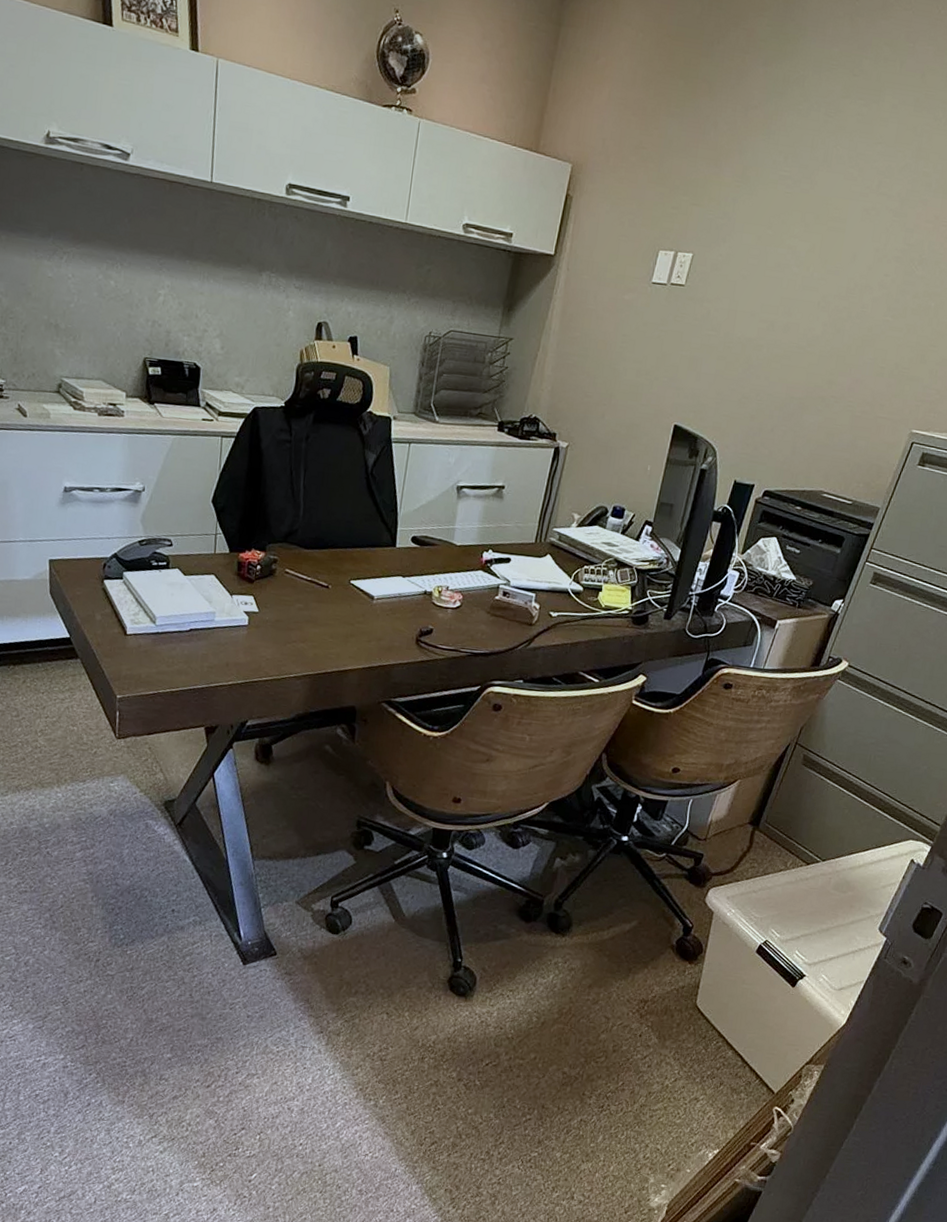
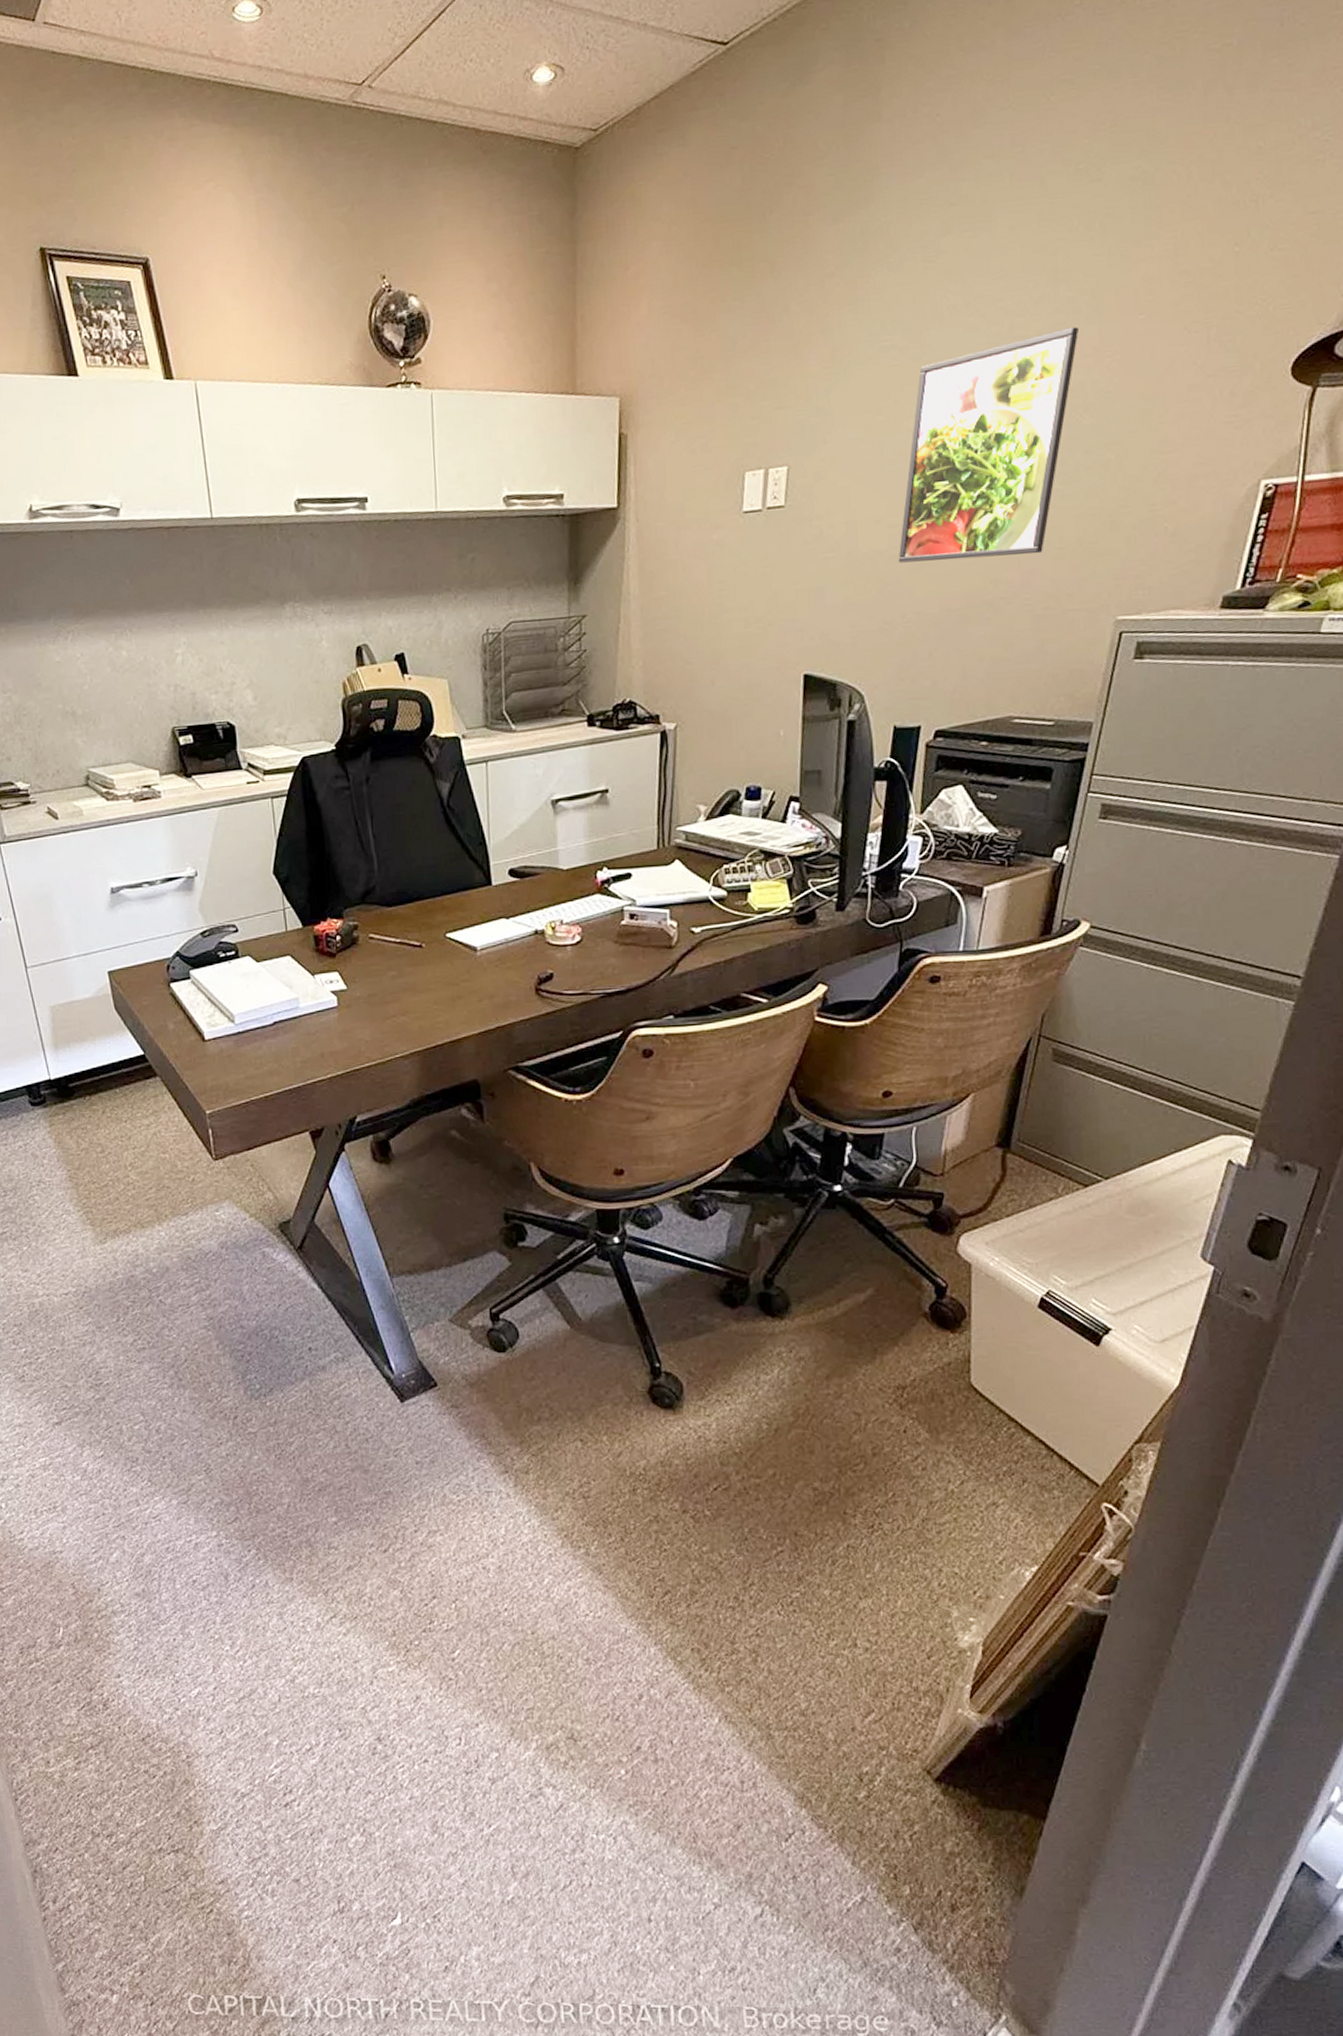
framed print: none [762,196,927,368] -> present [898,326,1078,563]

